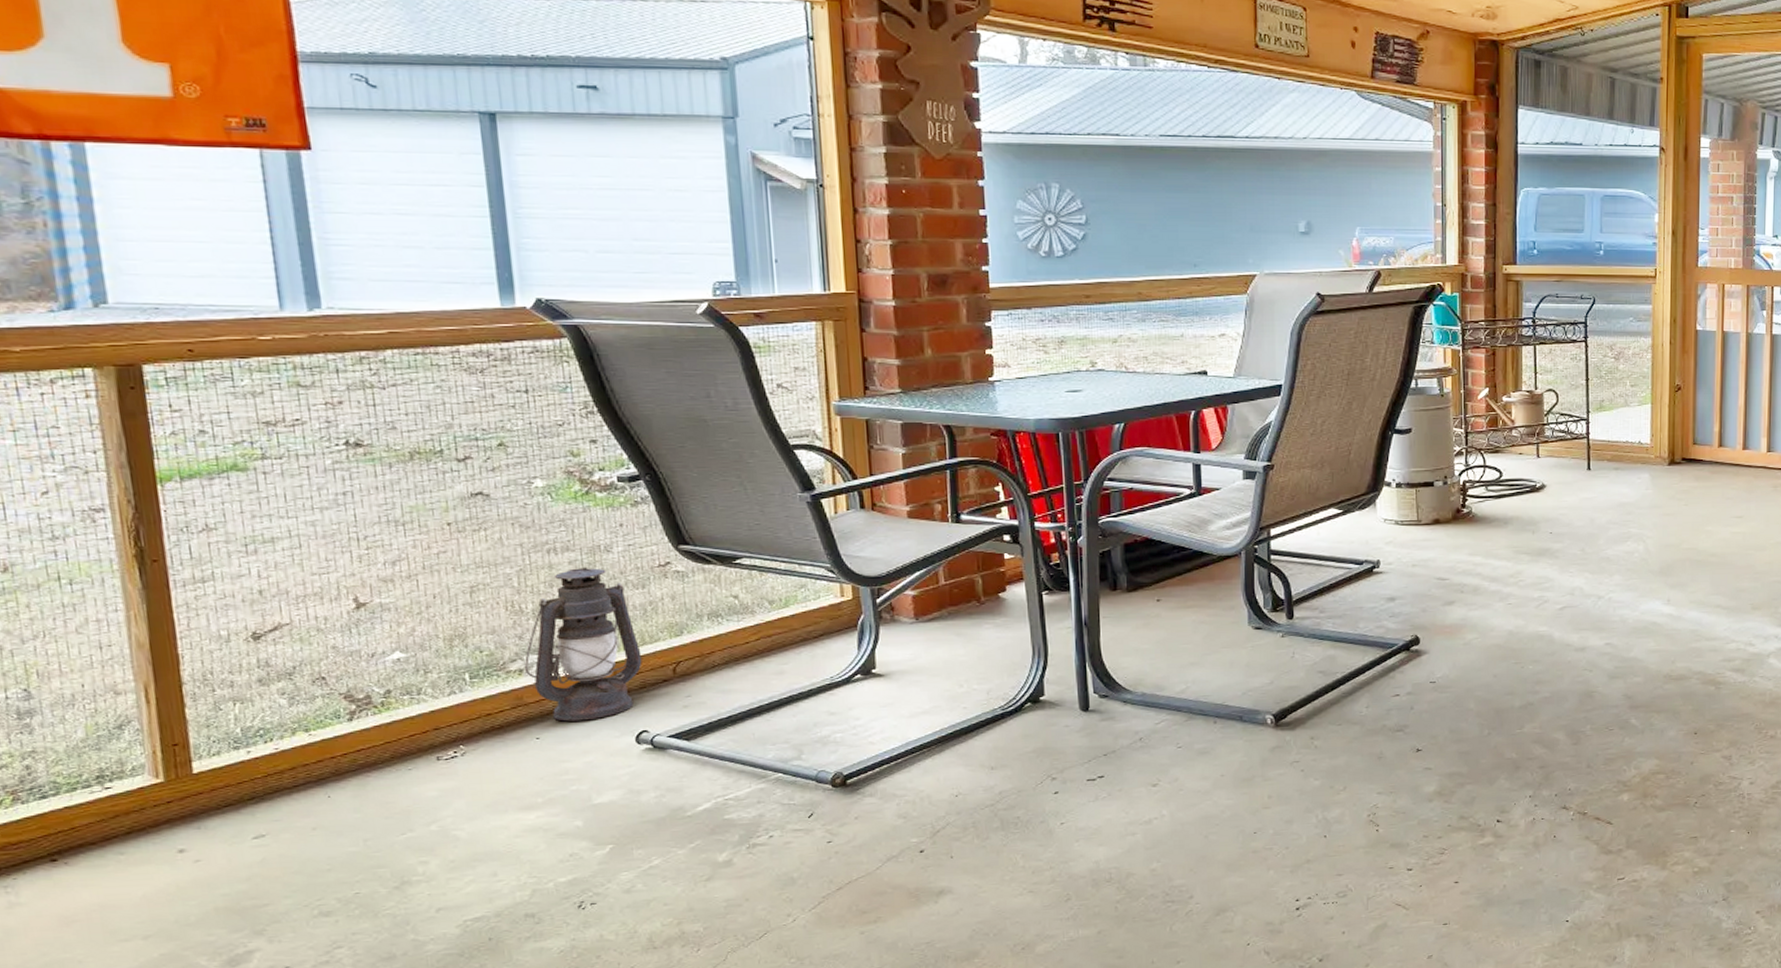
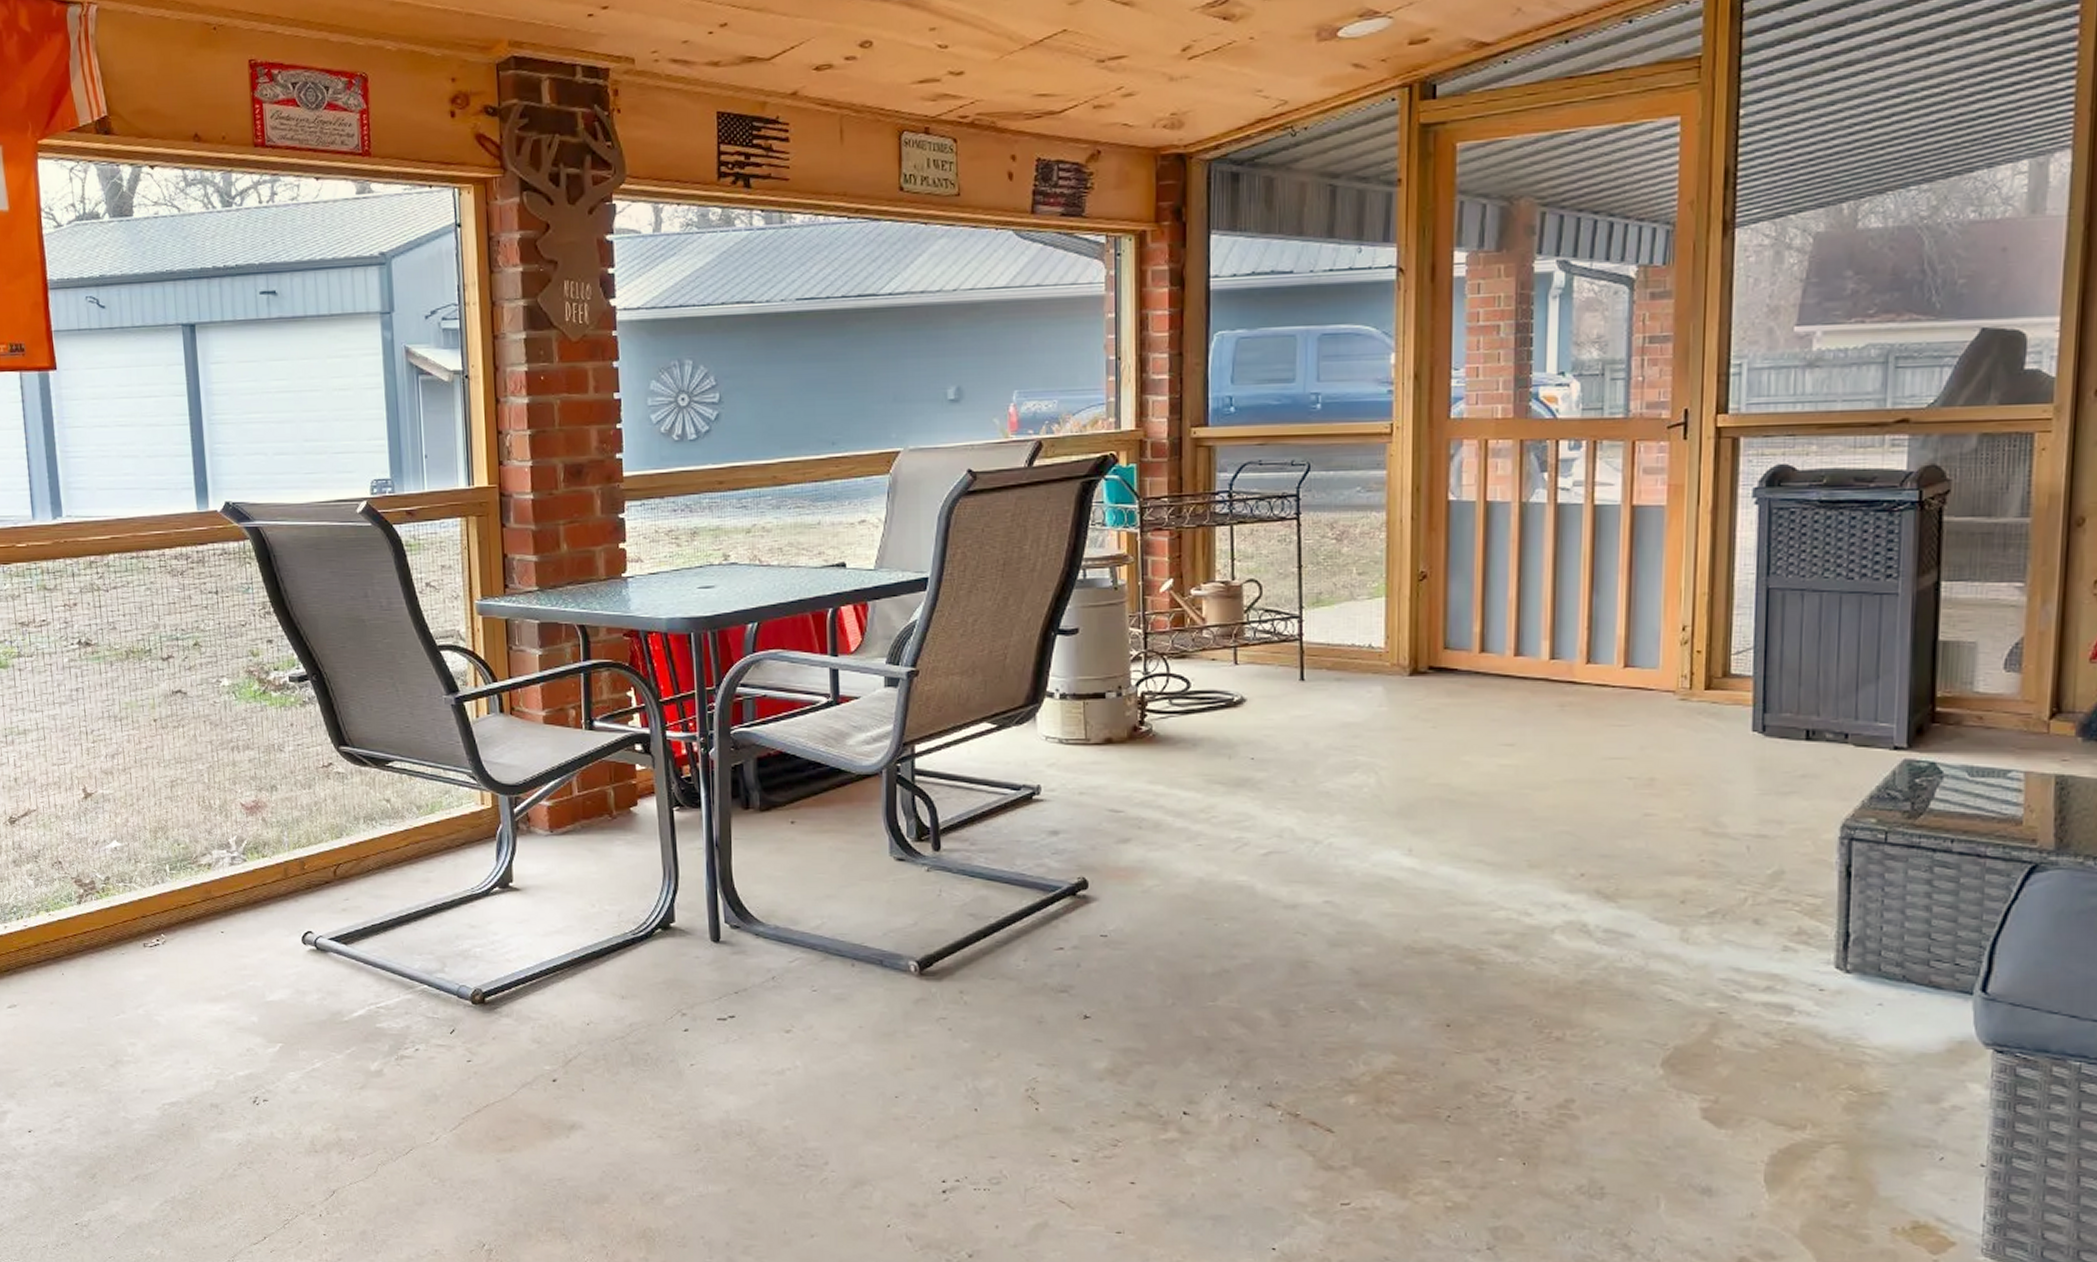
lantern: present [524,567,643,722] -> none [212,765,308,918]

